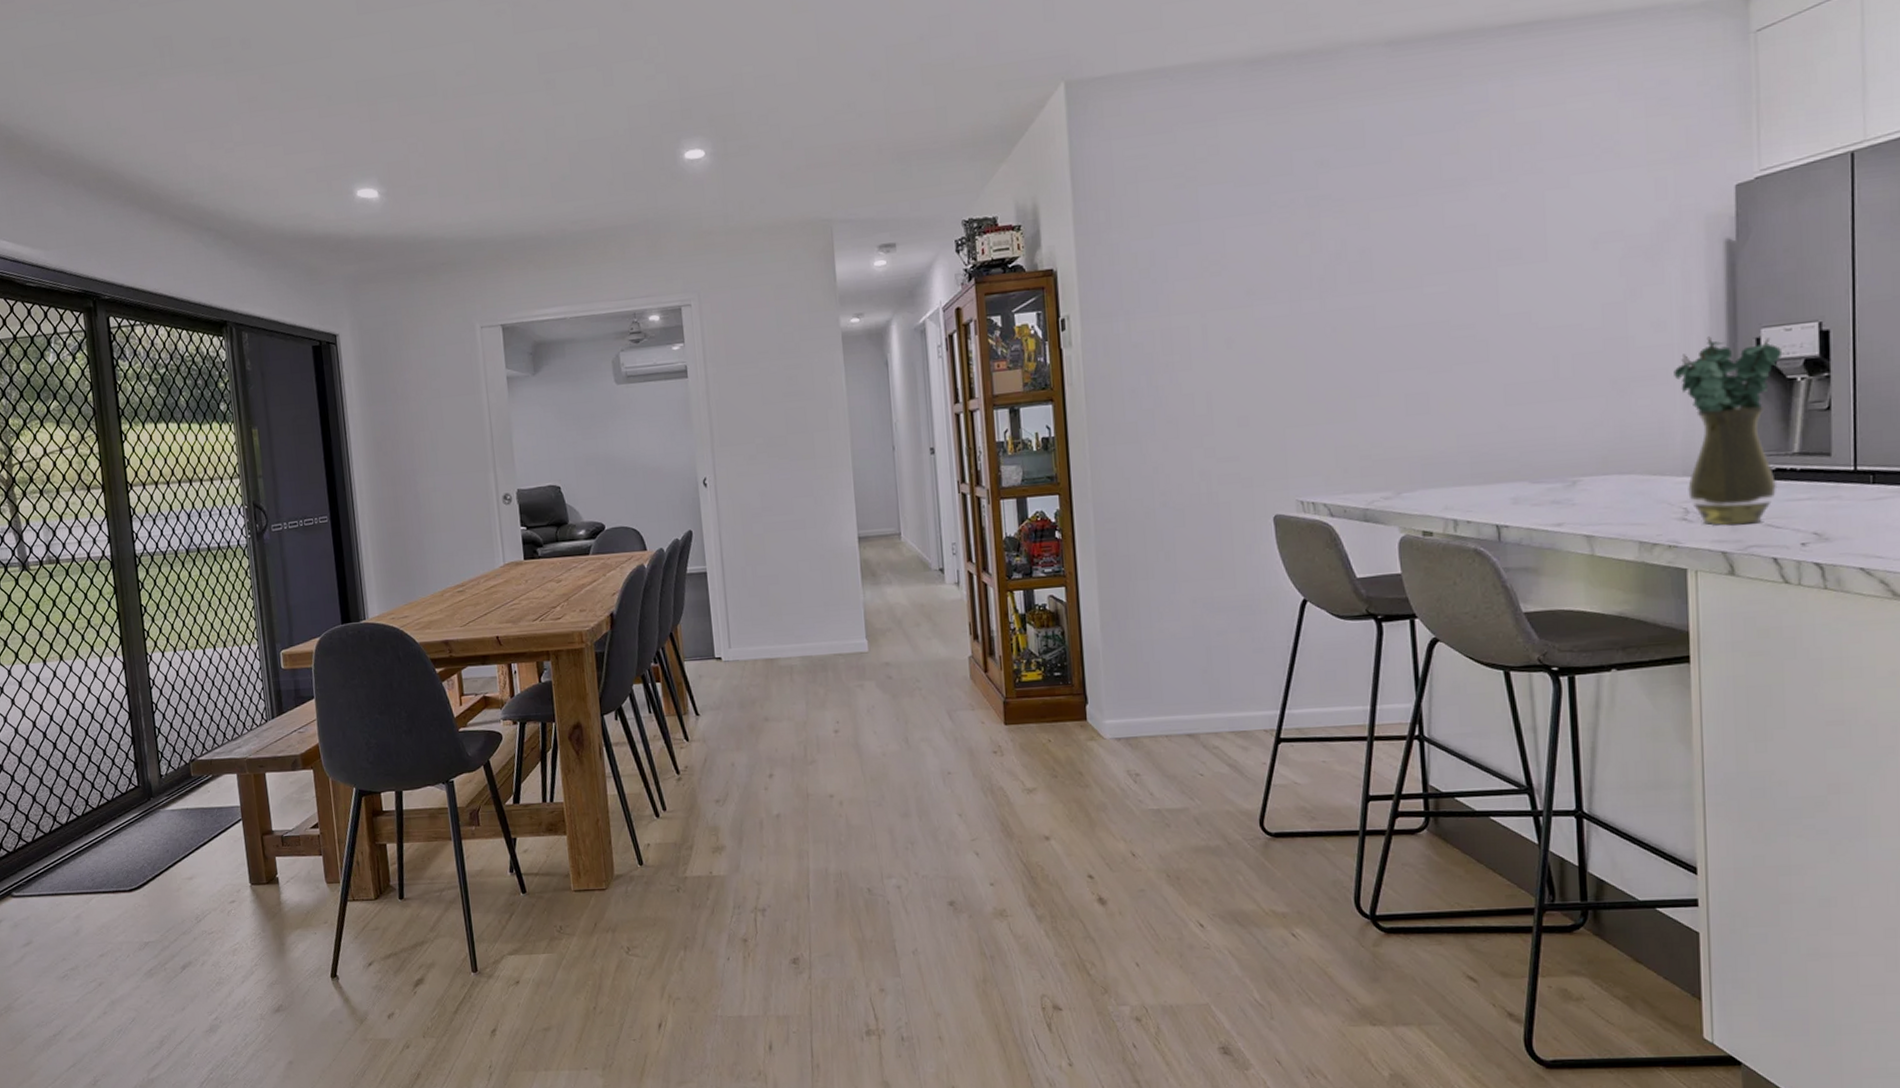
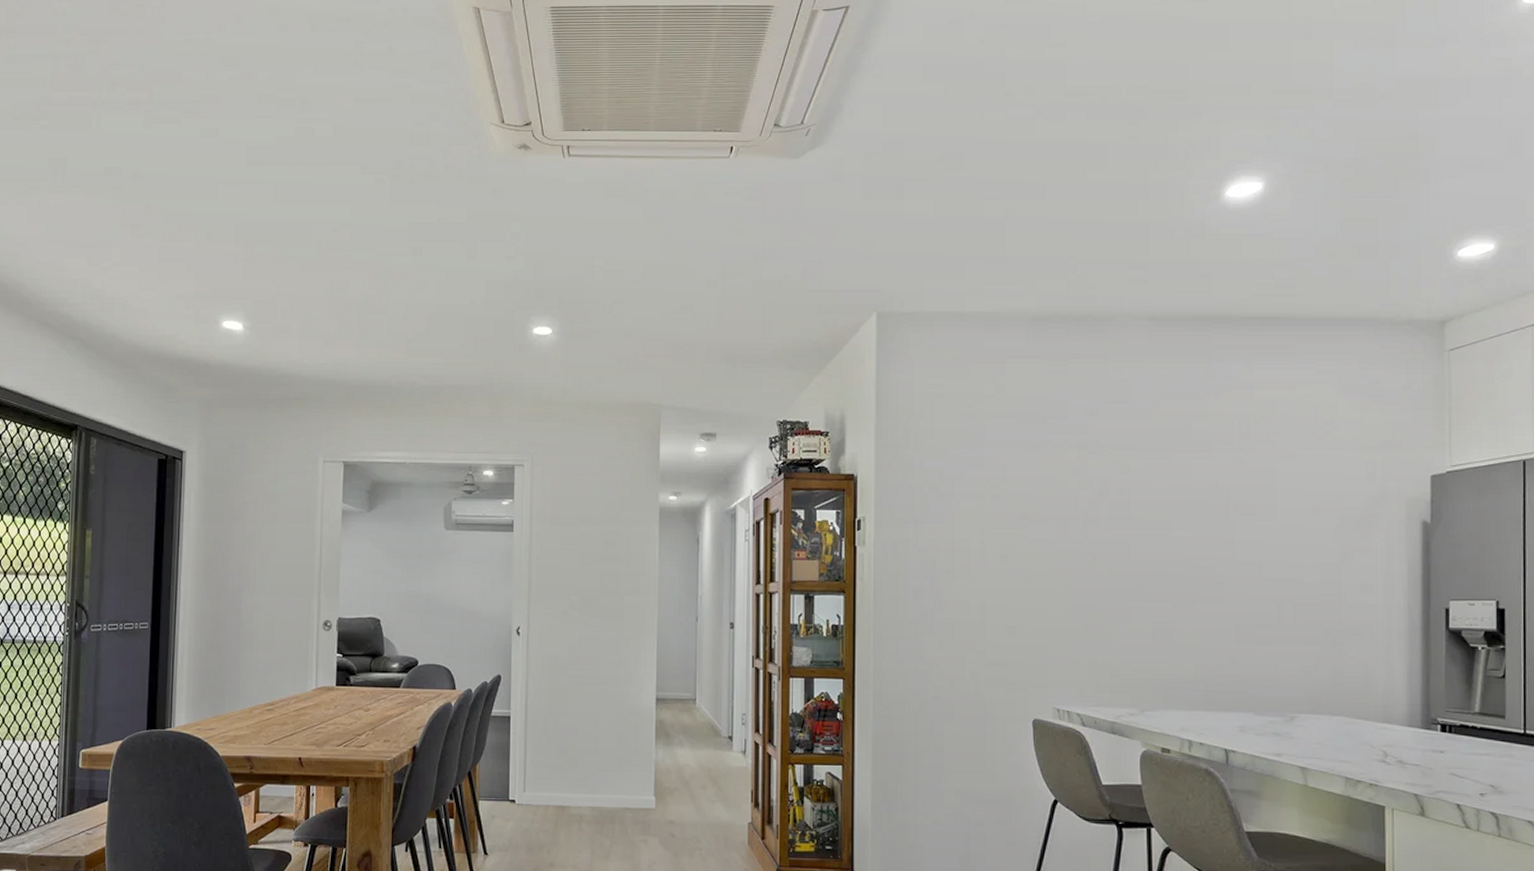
vase: present [1673,336,1783,525] -> none [1378,602,1467,772]

